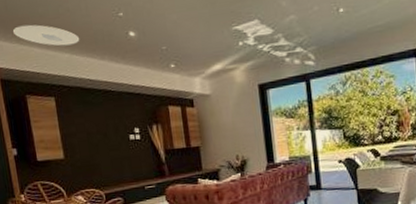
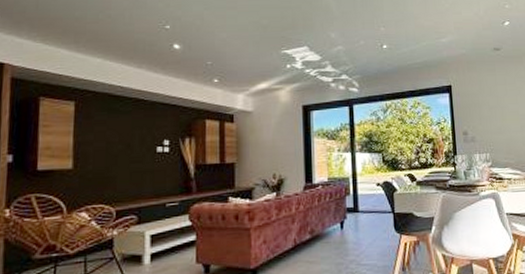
ceiling light: present [12,24,80,46] -> none [39,26,118,51]

